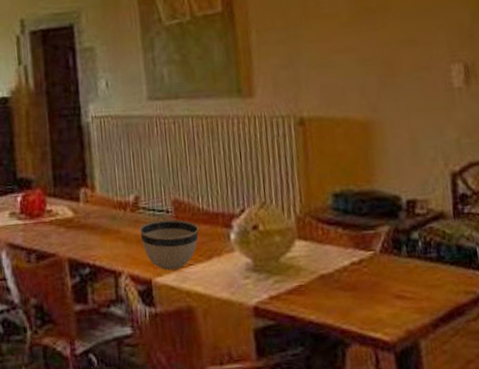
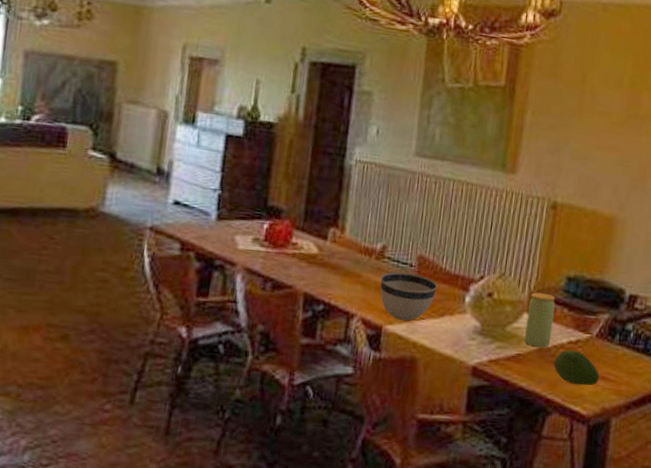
jar: none [298,215,332,275] -> present [524,292,556,348]
fruit: none [340,271,395,309] -> present [553,350,600,386]

